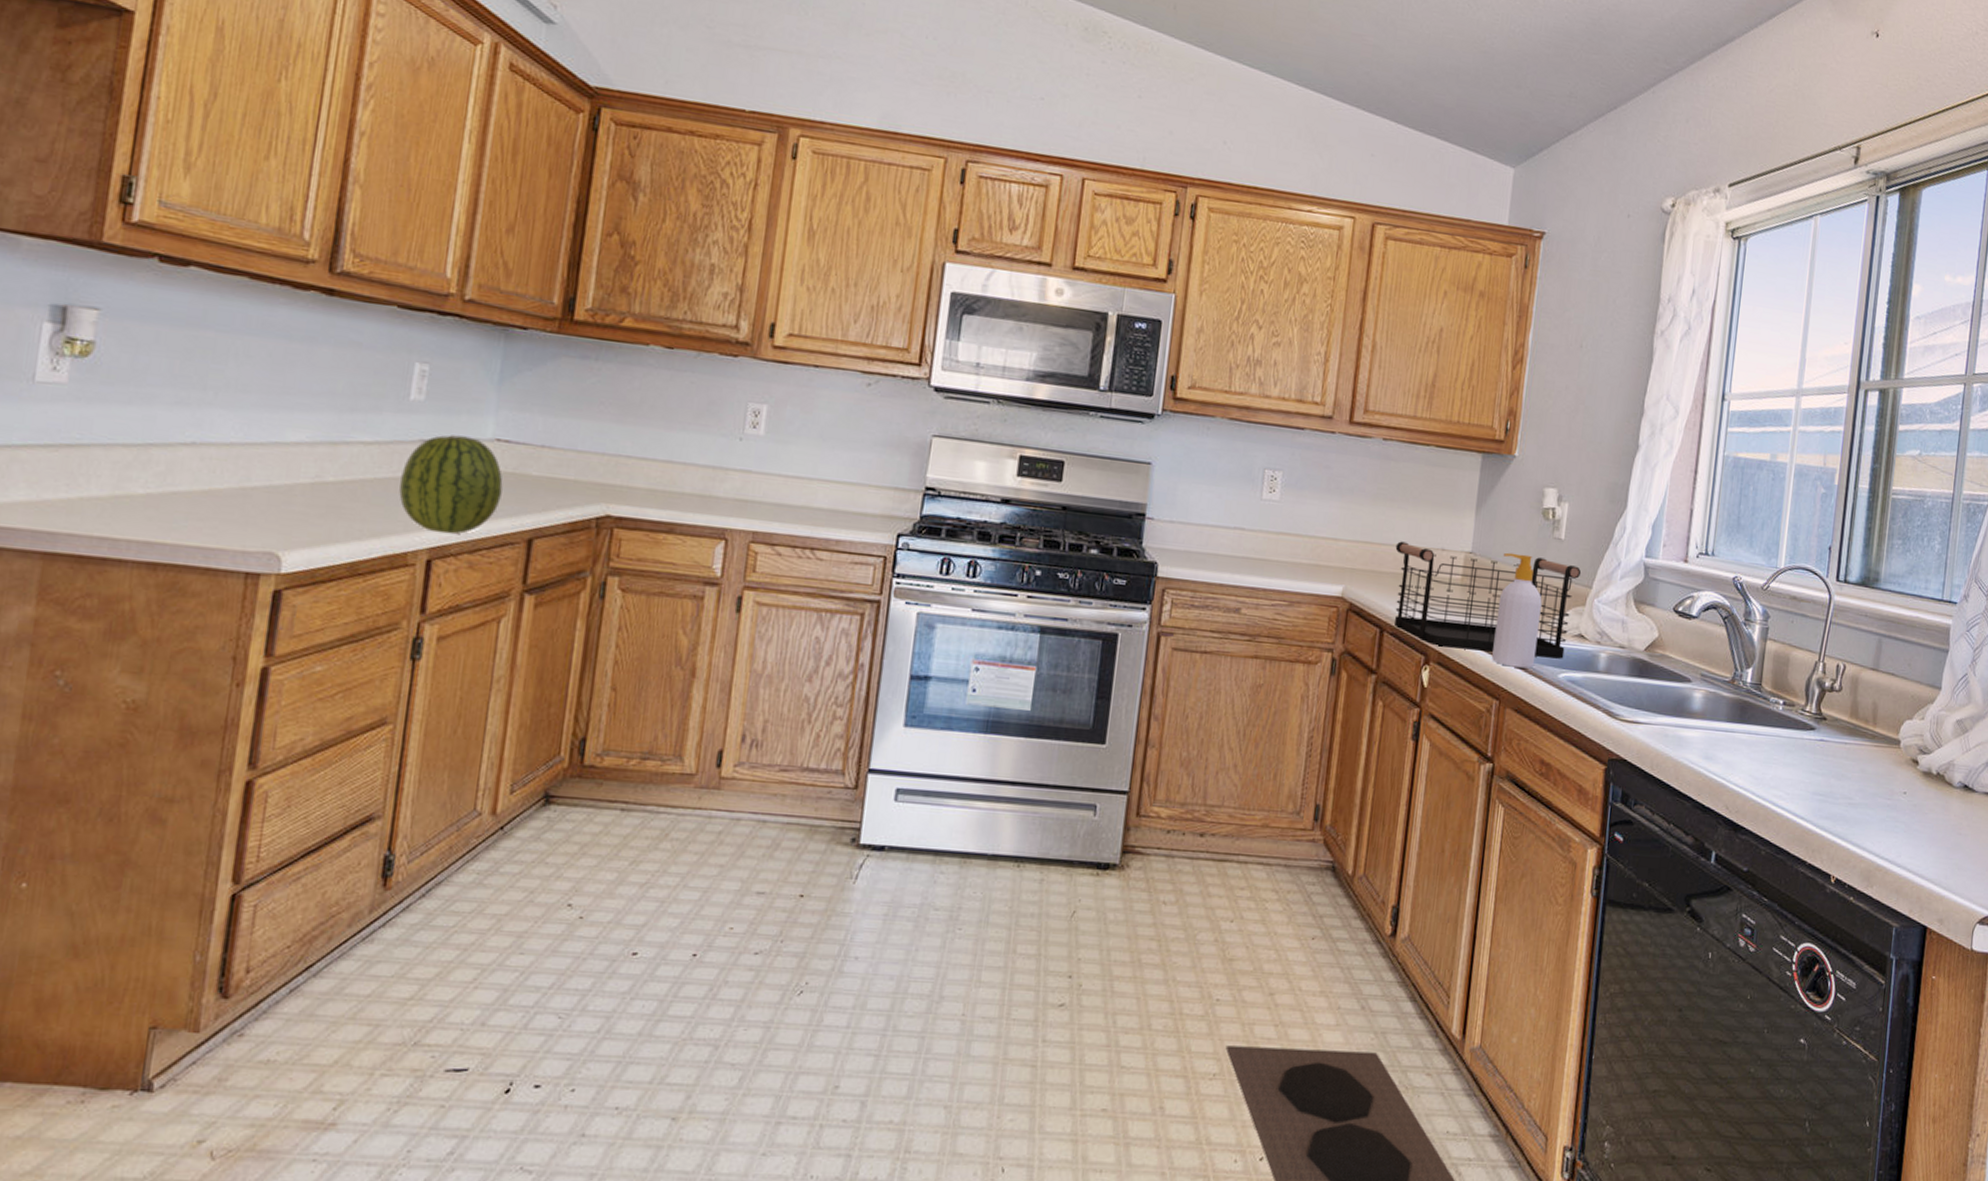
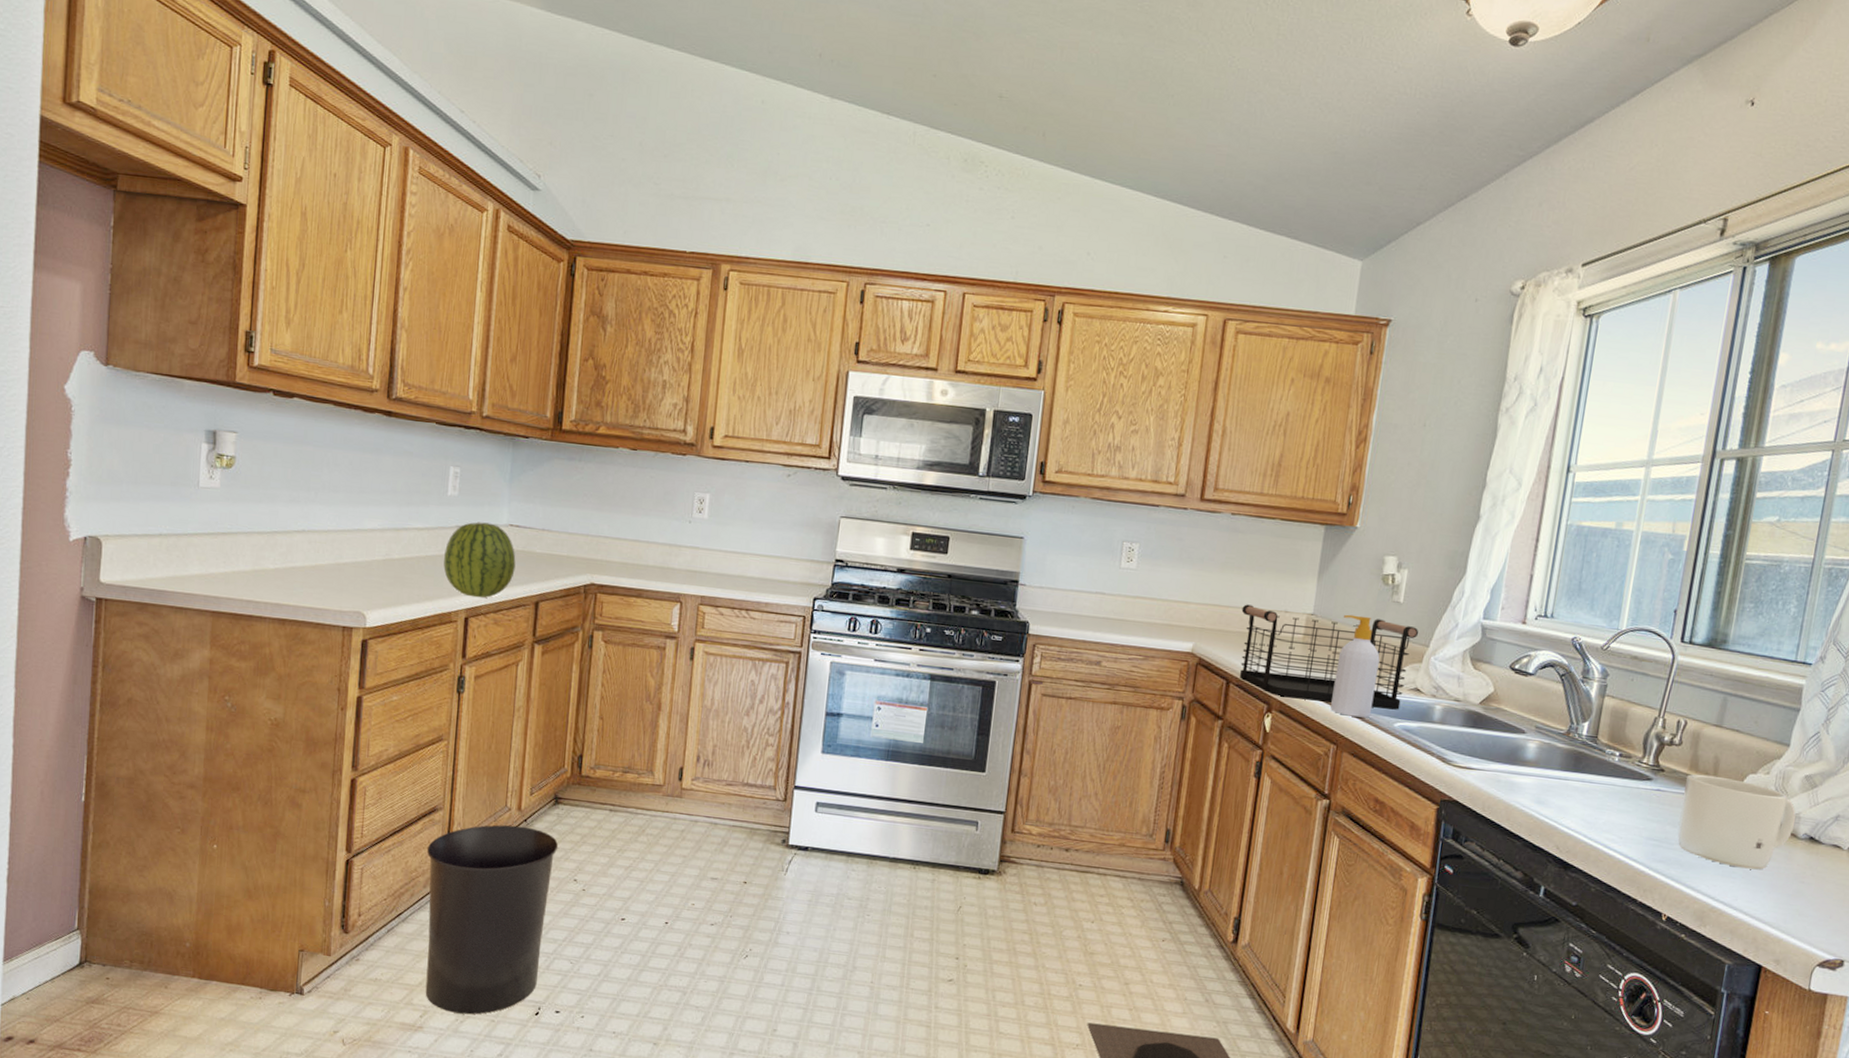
waste bin: none [342,835,548,1100] -> present [425,824,559,1015]
mug: none [1841,721,1951,823] -> present [1677,774,1796,870]

